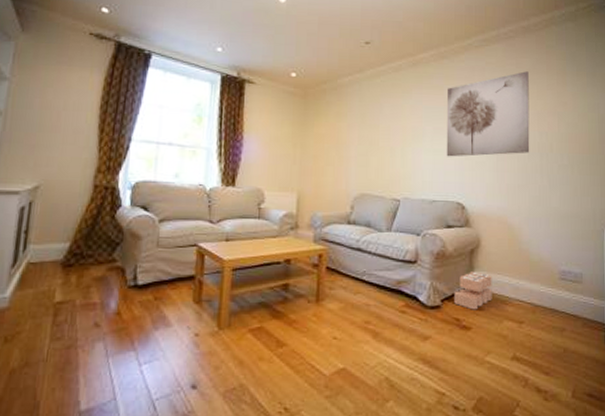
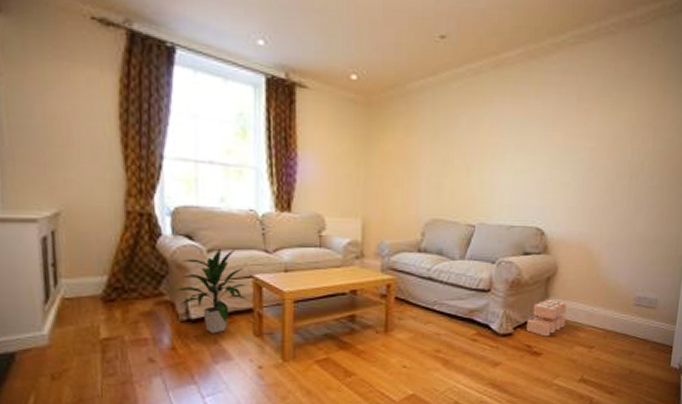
indoor plant: none [128,218,191,300] -> present [176,248,248,334]
wall art: present [446,71,530,157] -> none [528,76,628,178]

